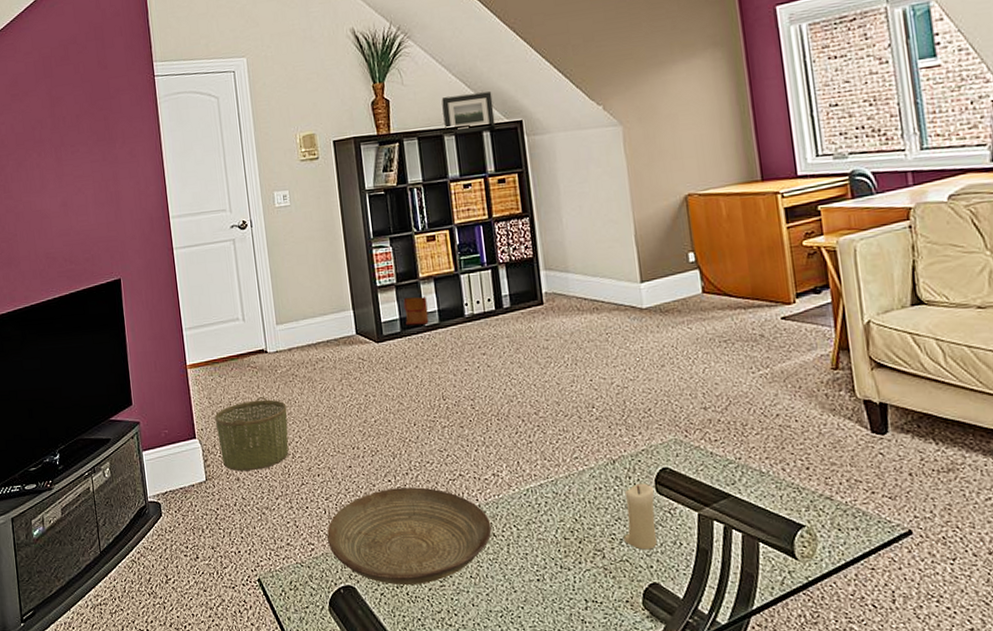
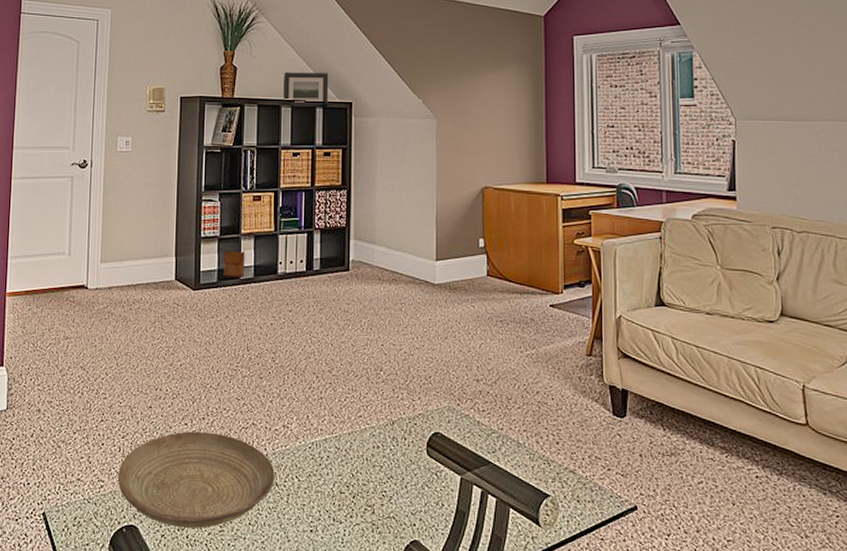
basket: present [214,397,289,471] -> none [25,331,98,403]
candle: present [624,483,657,550] -> none [393,445,425,509]

